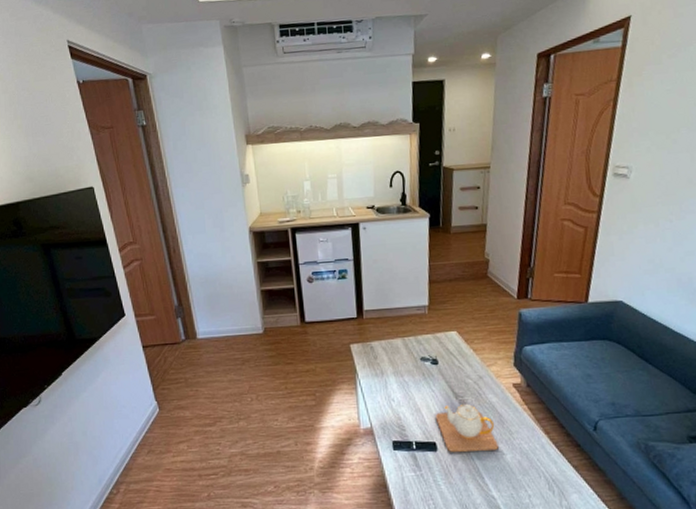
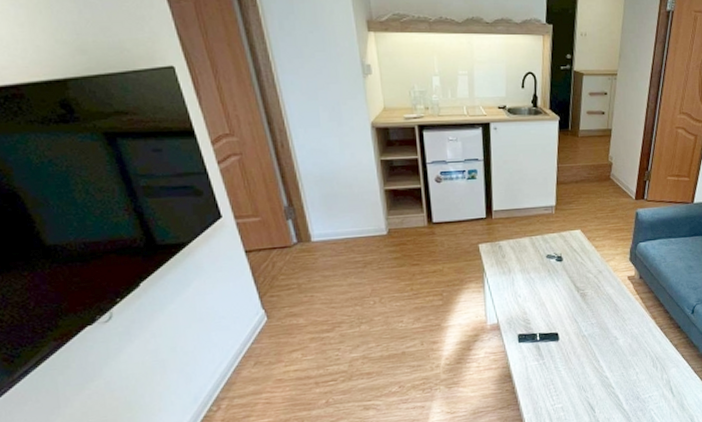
teapot: present [435,403,499,452] -> none [558,296,613,341]

